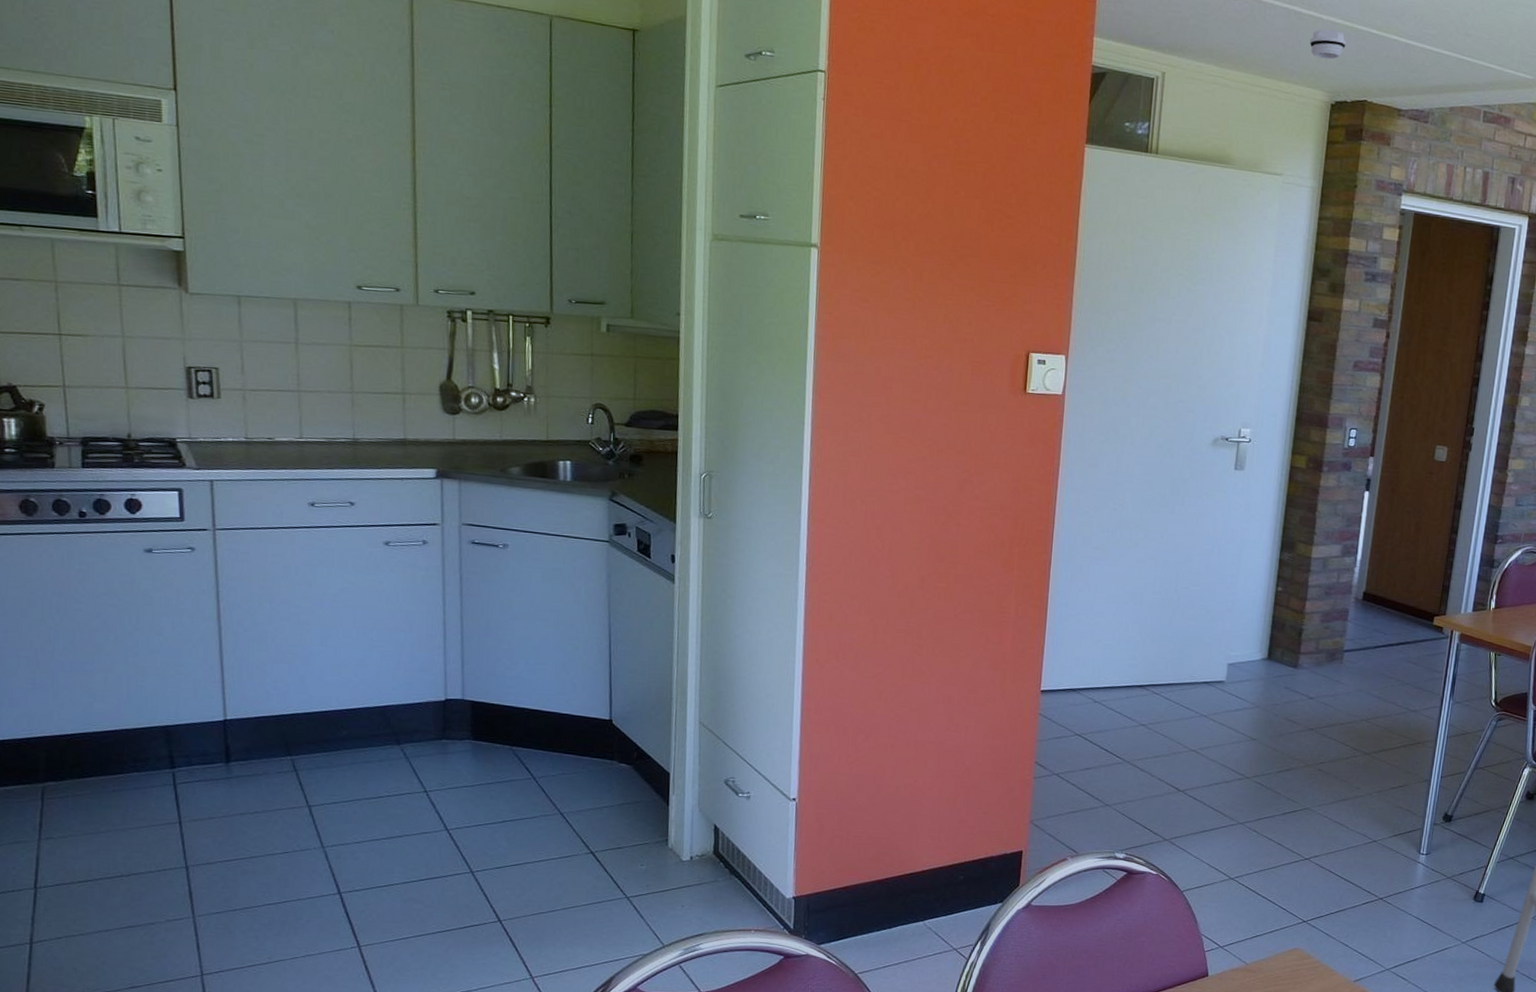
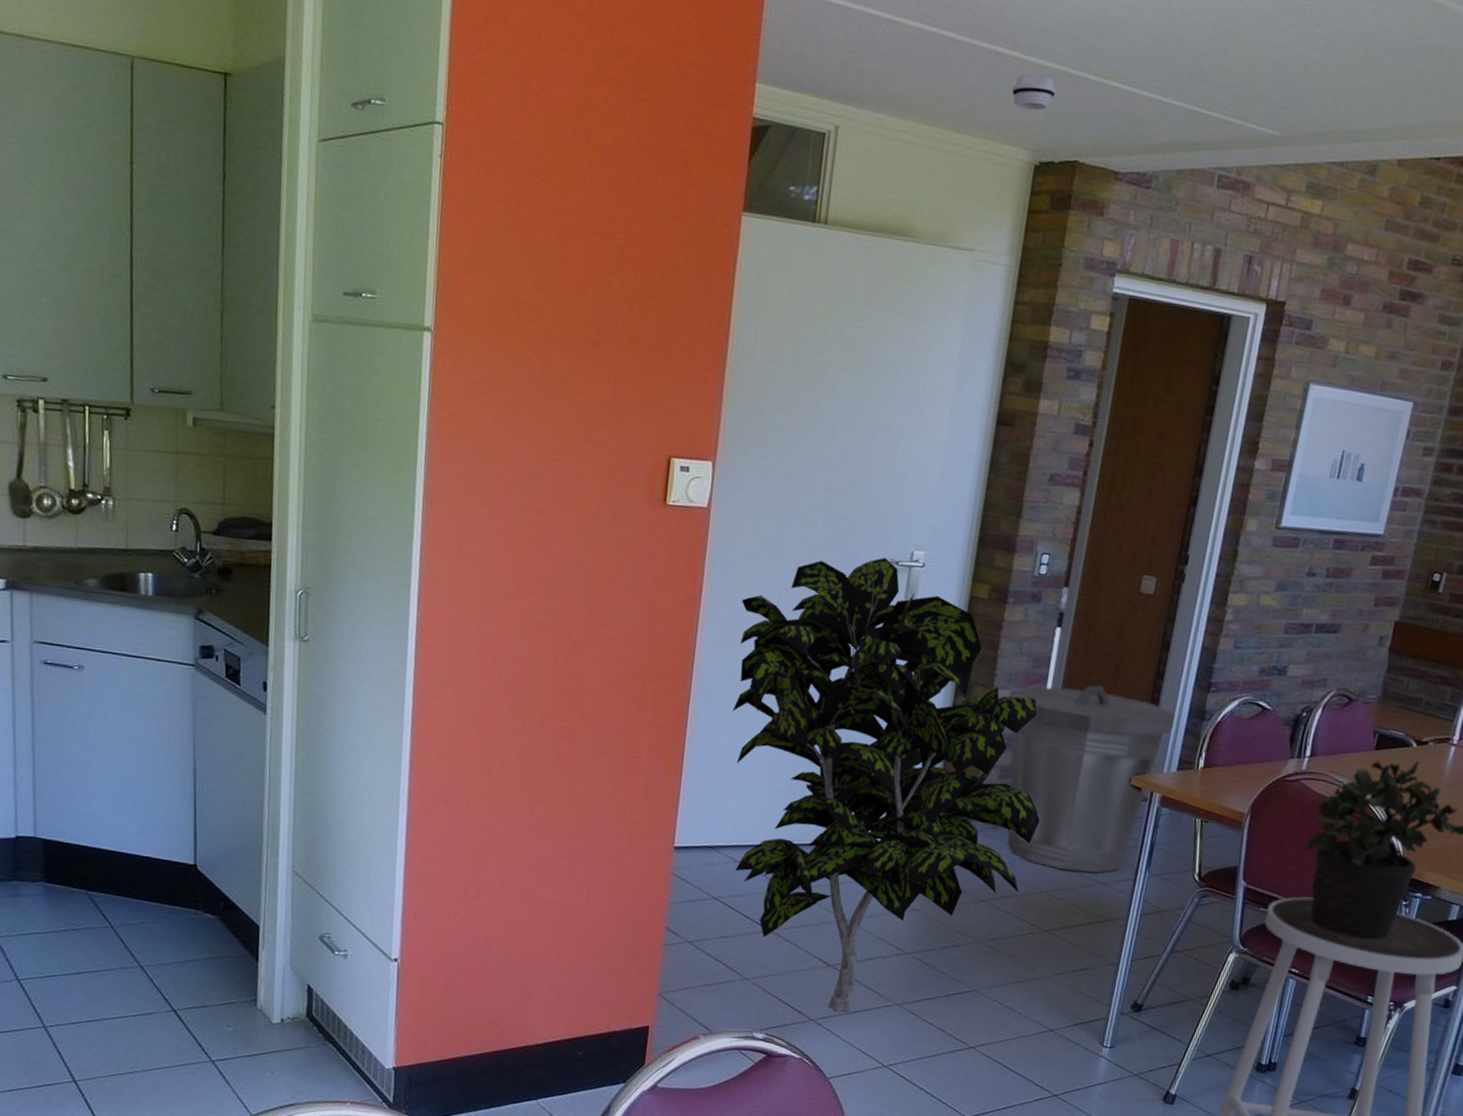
indoor plant: none [1088,435,1359,832] -> present [732,558,1041,1012]
trash can: none [1327,540,1468,702] -> present [1007,685,1174,873]

